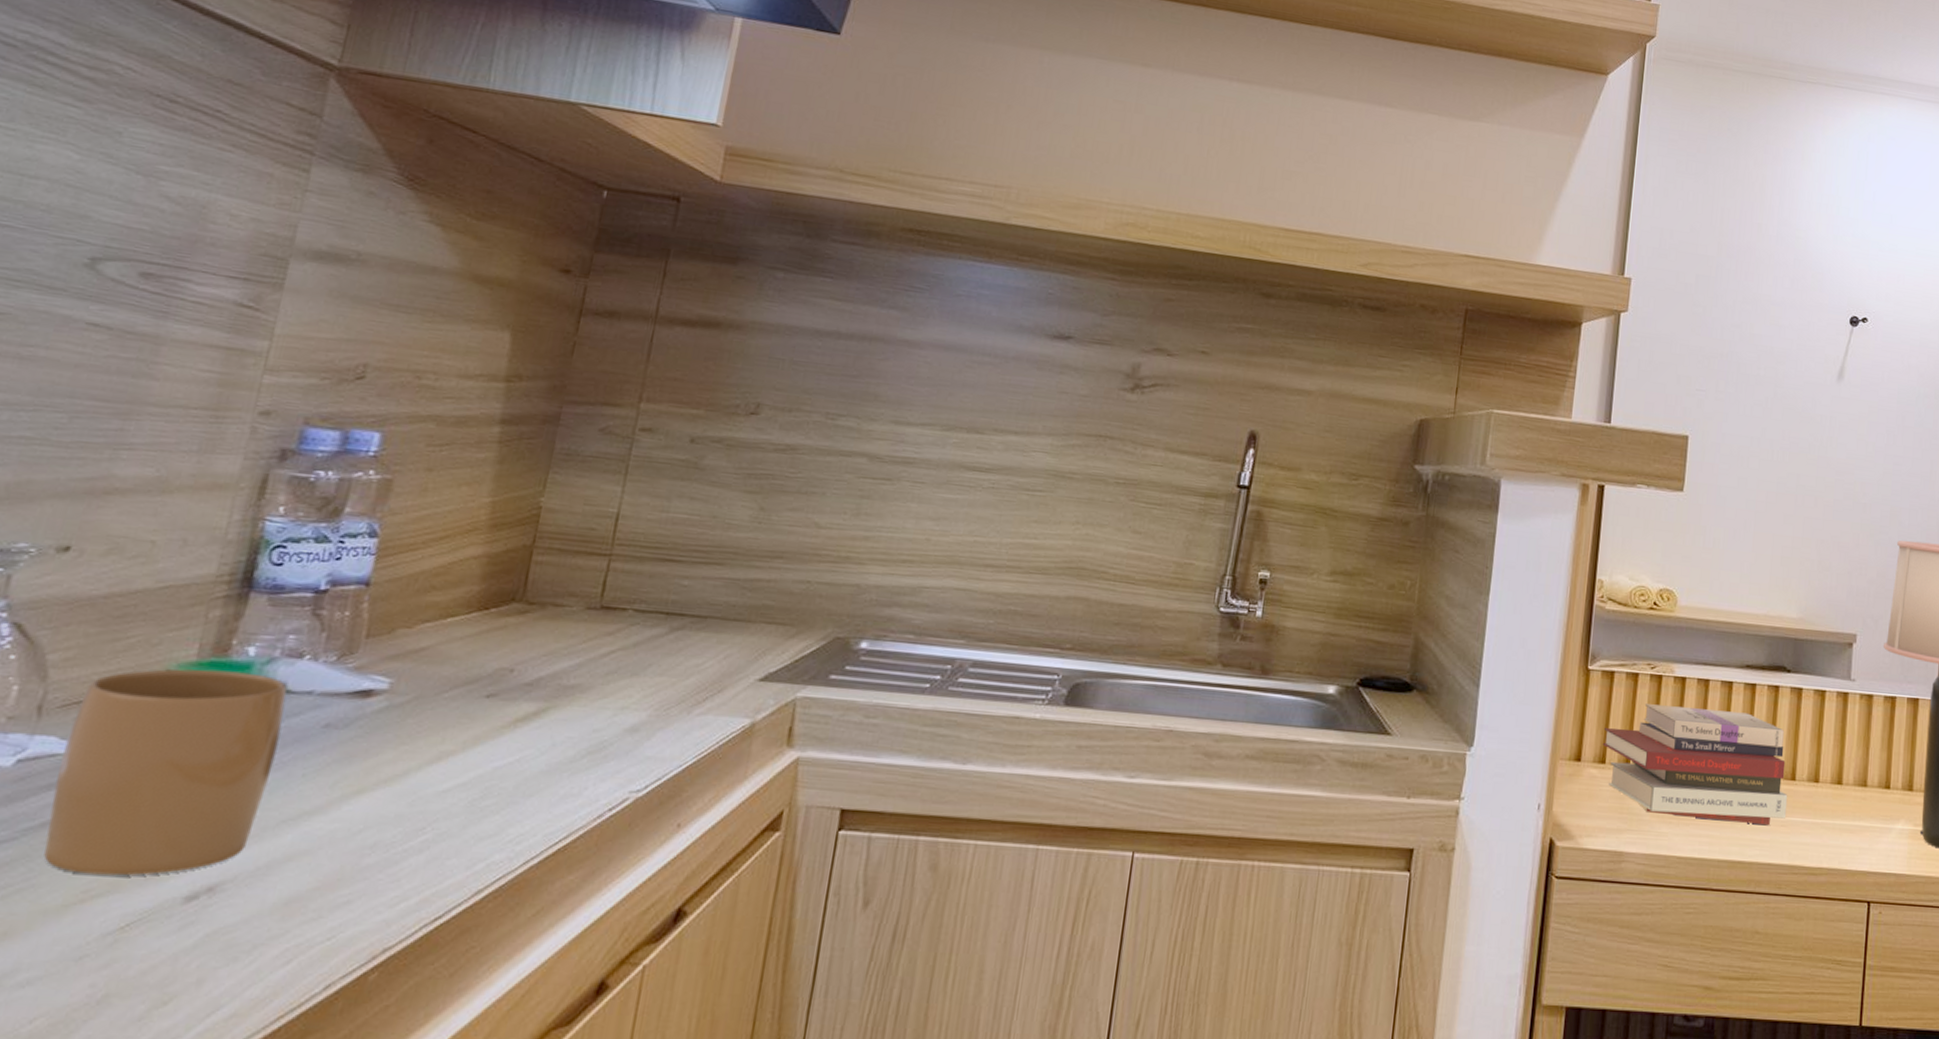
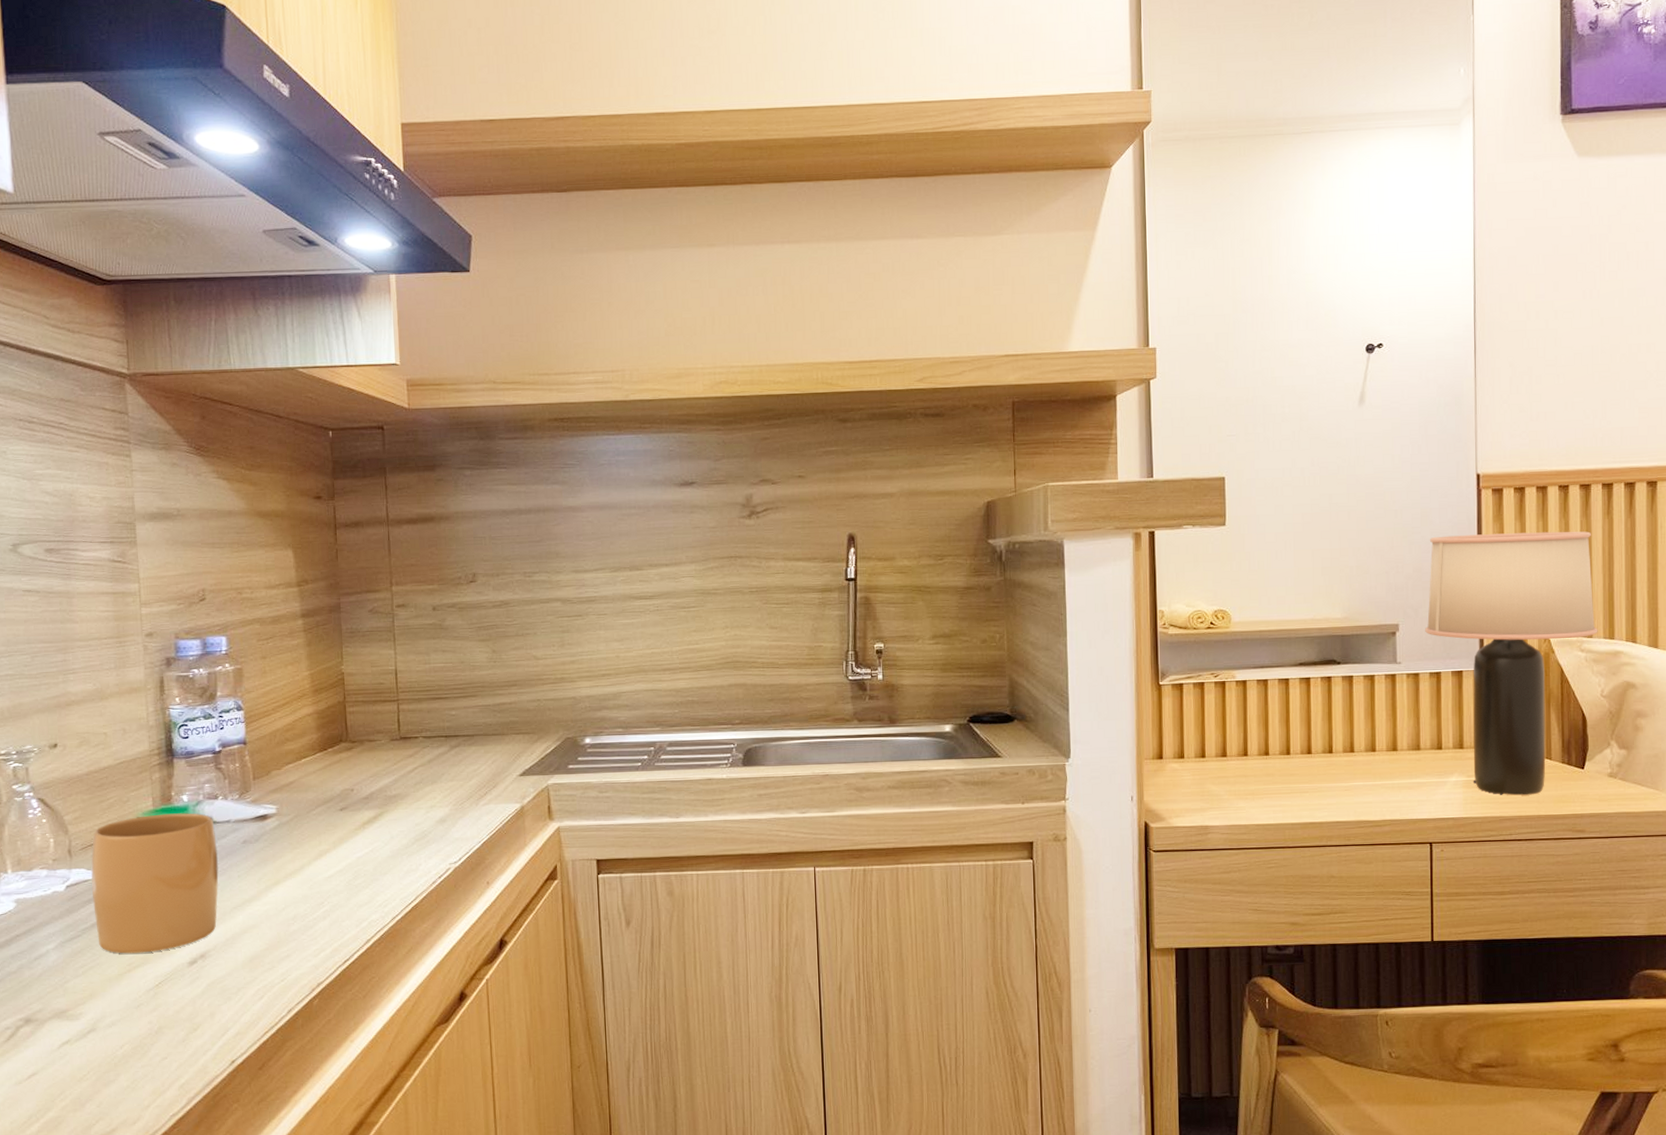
books: present [1602,704,1788,826] -> none [1179,702,1349,793]

